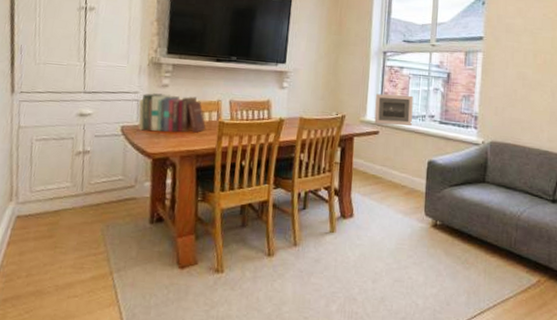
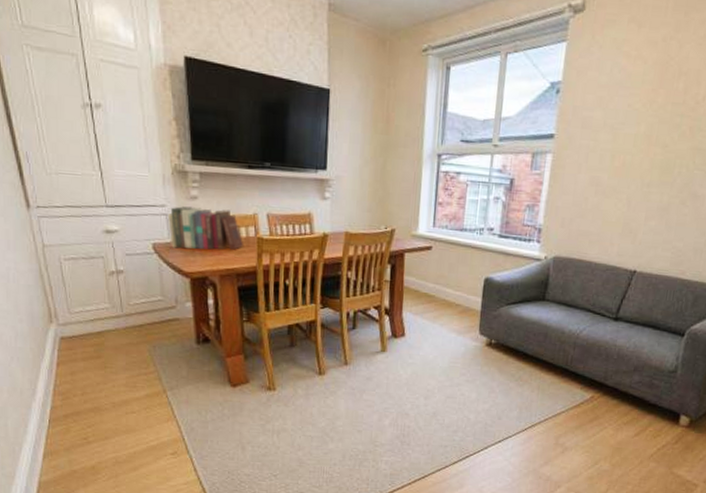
picture frame: present [374,93,413,127] -> none [427,204,471,241]

